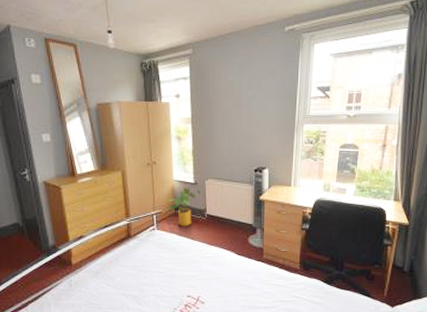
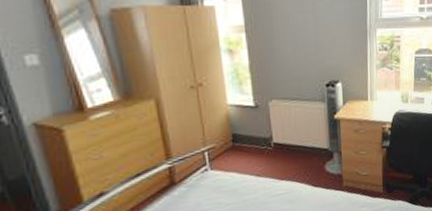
house plant: present [168,187,202,227] -> none [222,111,266,162]

